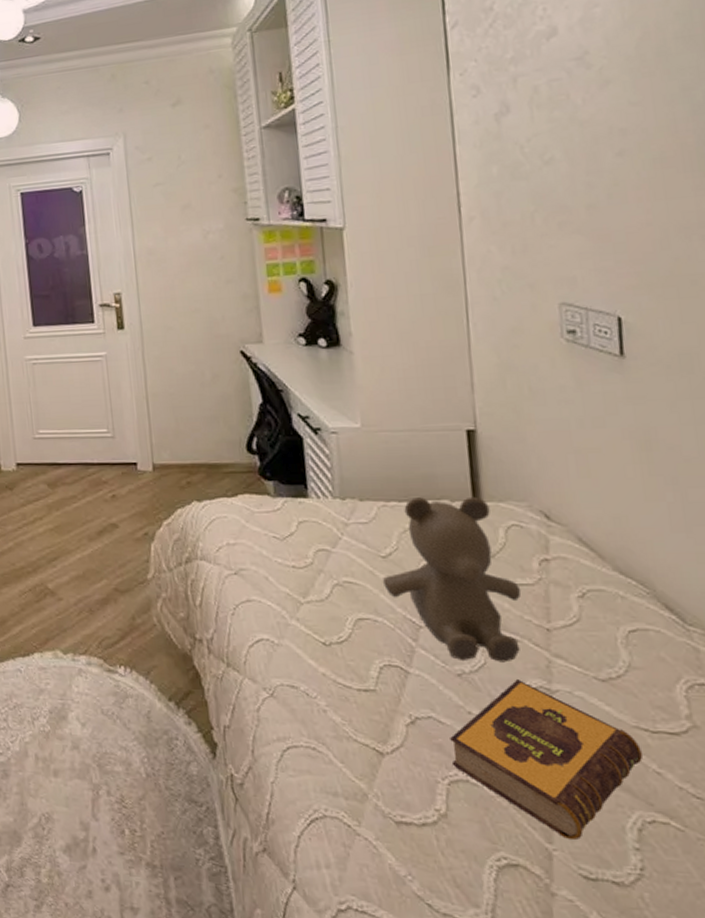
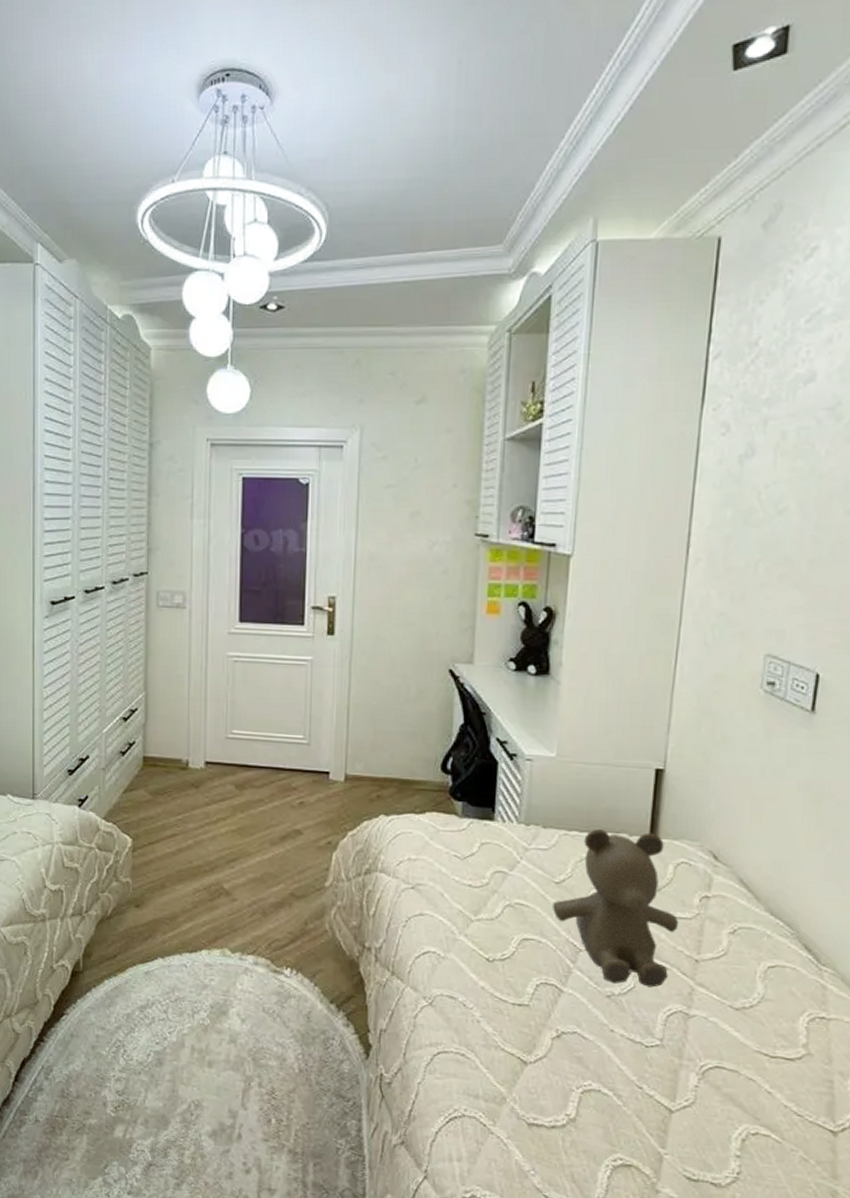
hardback book: present [450,679,644,840] -> none [587,1003,760,1146]

